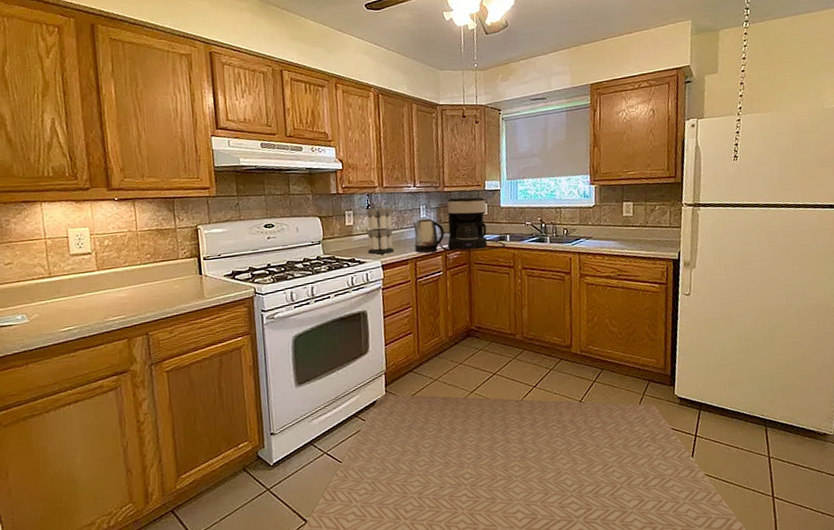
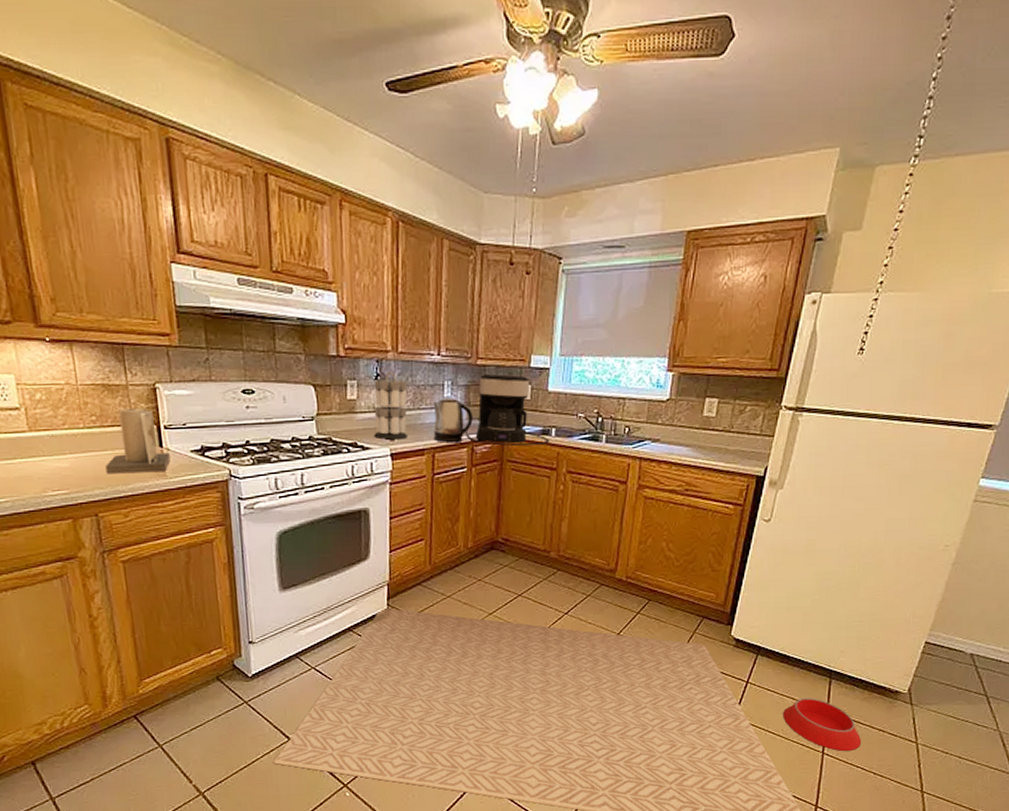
paper towel roll: none [156,245,208,300] -> present [105,407,171,474]
pet bowl: none [731,446,805,494] -> present [783,698,862,752]

